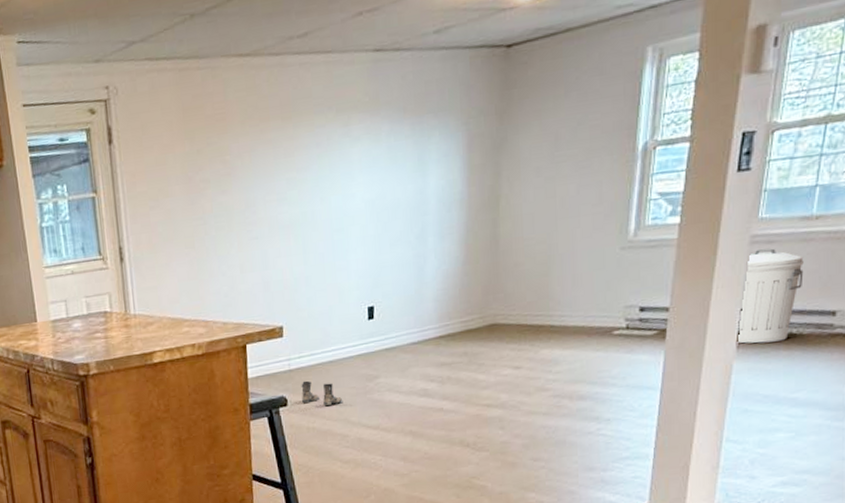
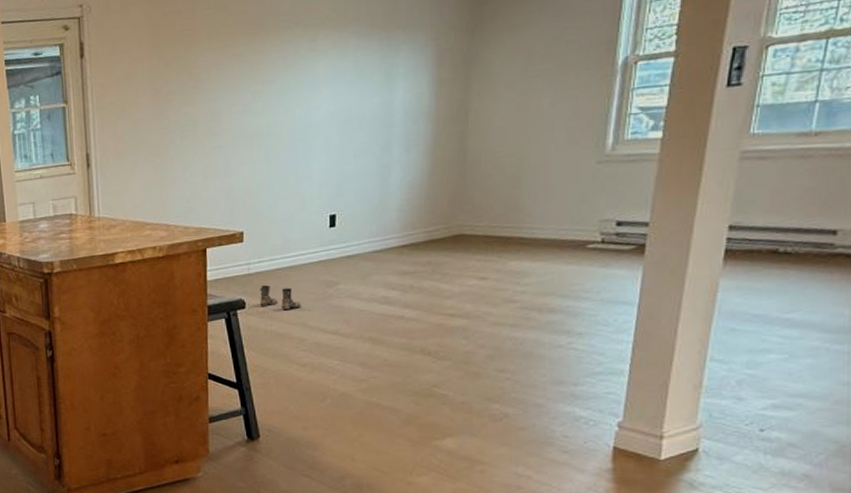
trash can: present [735,248,804,344] -> none [722,164,800,261]

